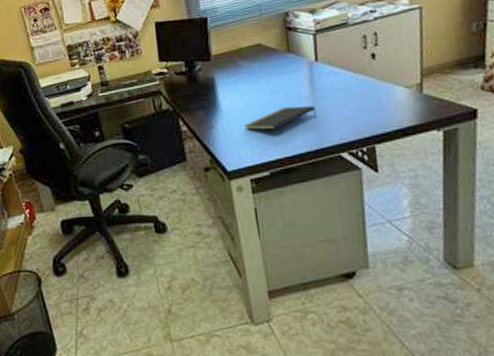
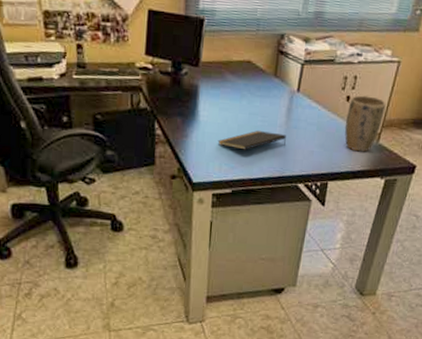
plant pot: none [376,48,421,108] -> present [344,95,386,152]

